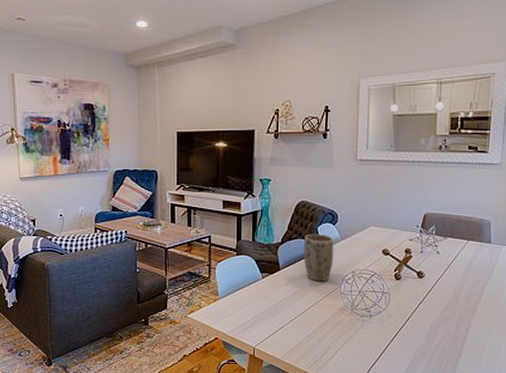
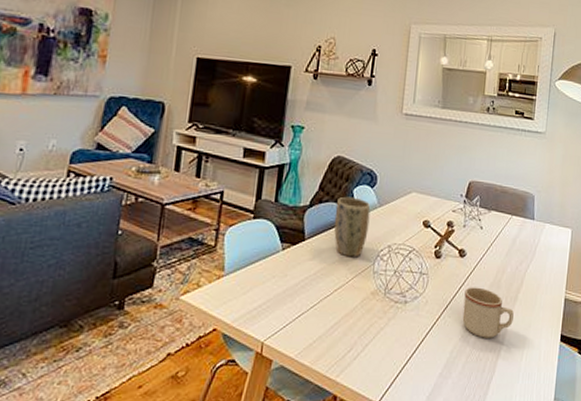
mug: none [423,302,473,344] -> present [462,287,514,338]

